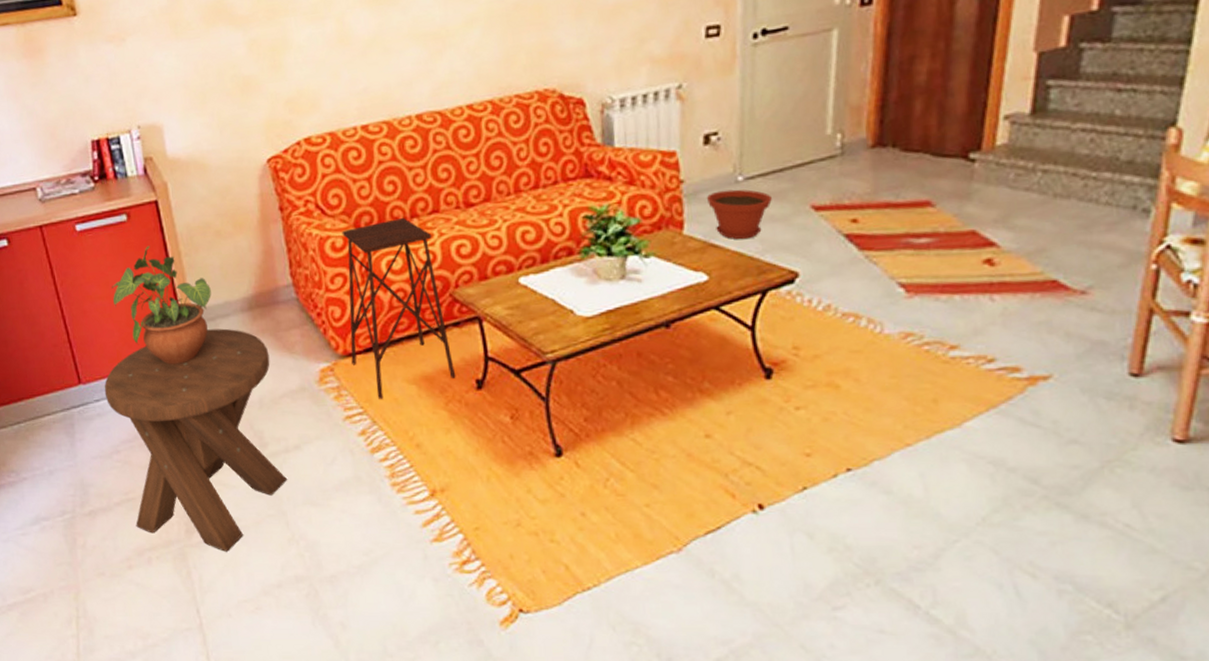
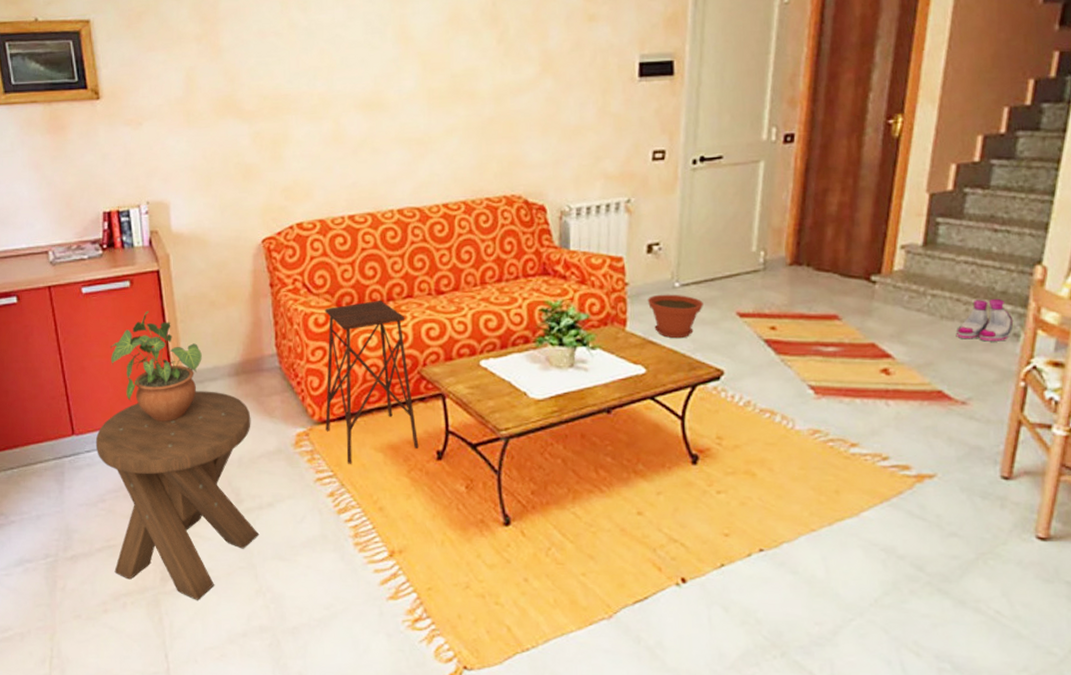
boots: none [1073,169,1143,221] -> present [956,298,1014,342]

